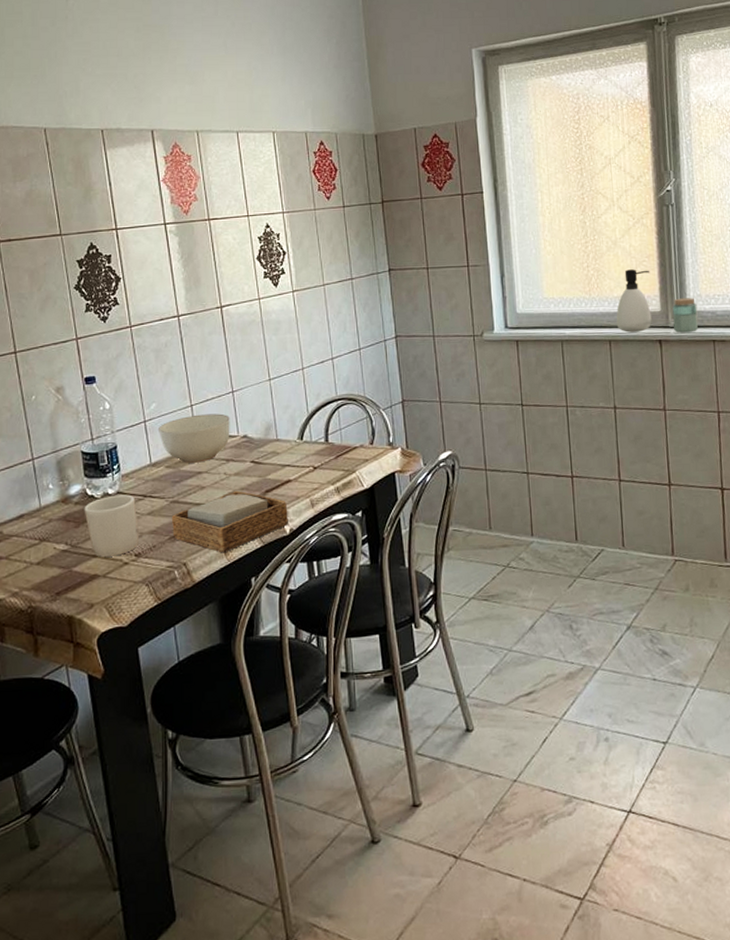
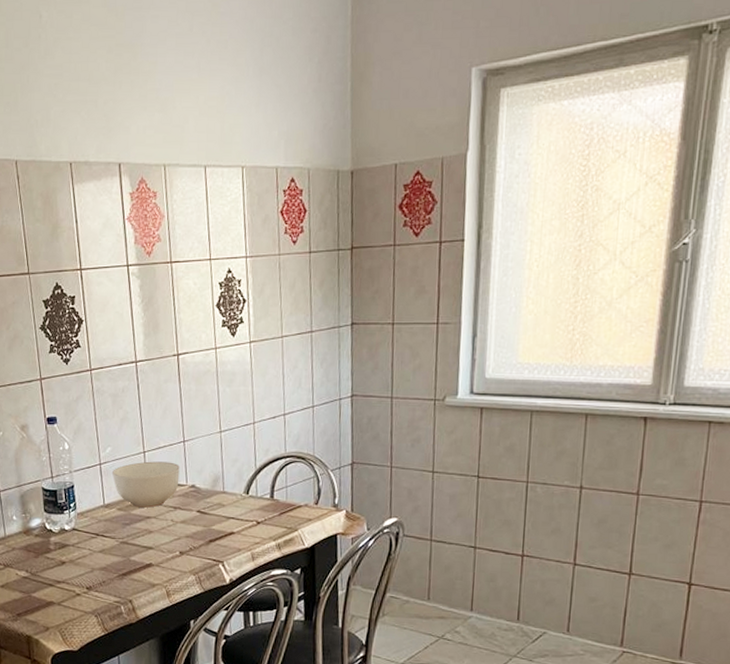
mug: present [84,494,140,557] -> none [43,531,91,587]
napkin holder: present [171,490,289,553] -> none [120,537,230,595]
soap dispenser: present [616,269,652,333] -> none [597,335,647,408]
peanut butter: present [672,298,699,334] -> none [664,371,697,412]

